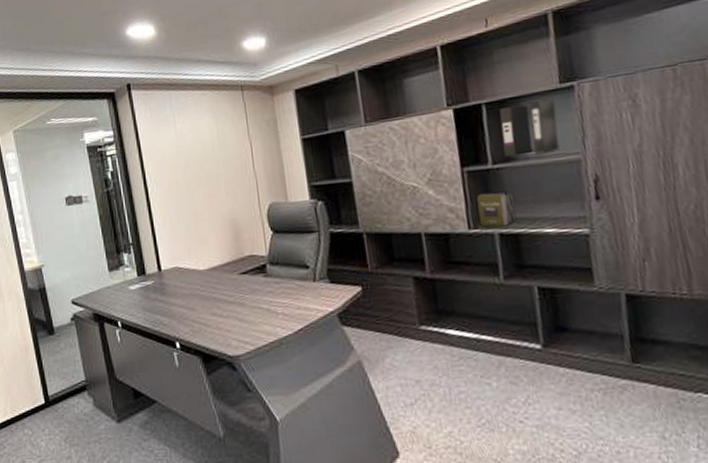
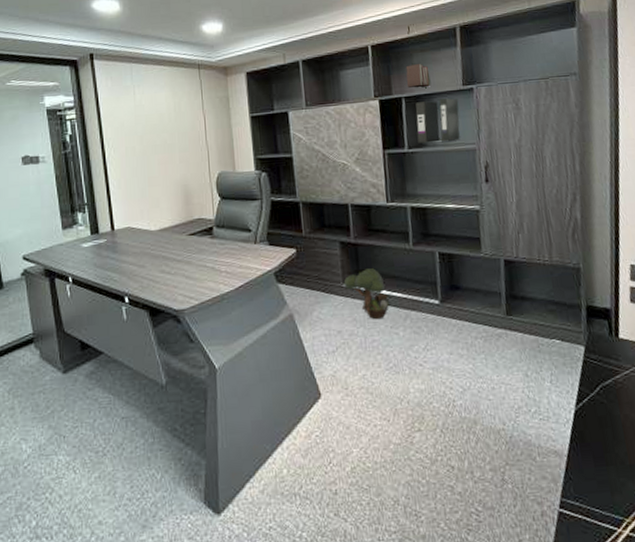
decorative tree: none [420,307,478,368] -> present [343,268,389,320]
books: present [476,190,516,227] -> none [394,171,425,201]
books: none [484,62,519,92] -> present [405,64,431,88]

